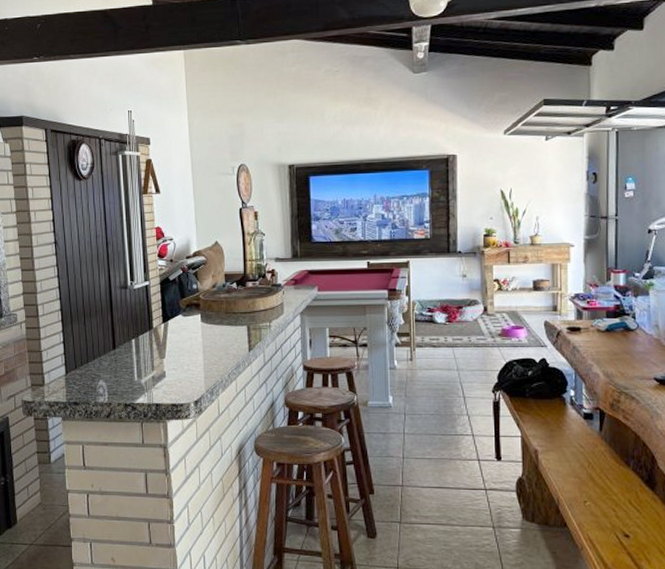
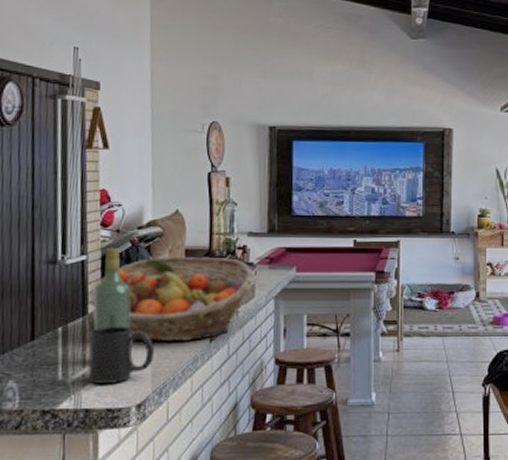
fruit basket: none [153,280,283,351] -> present [89,256,255,342]
mug: none [155,338,206,384] -> present [88,326,155,384]
wine bottle: none [157,275,185,341] -> present [93,248,131,329]

